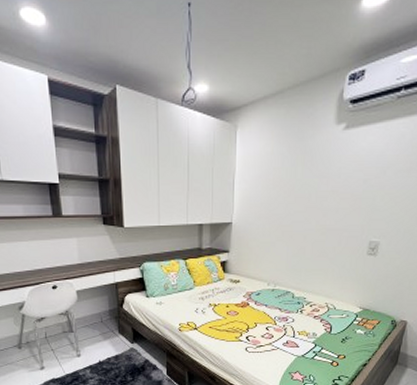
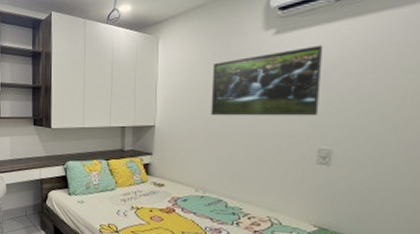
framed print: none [284,142,383,212] -> present [211,45,323,116]

